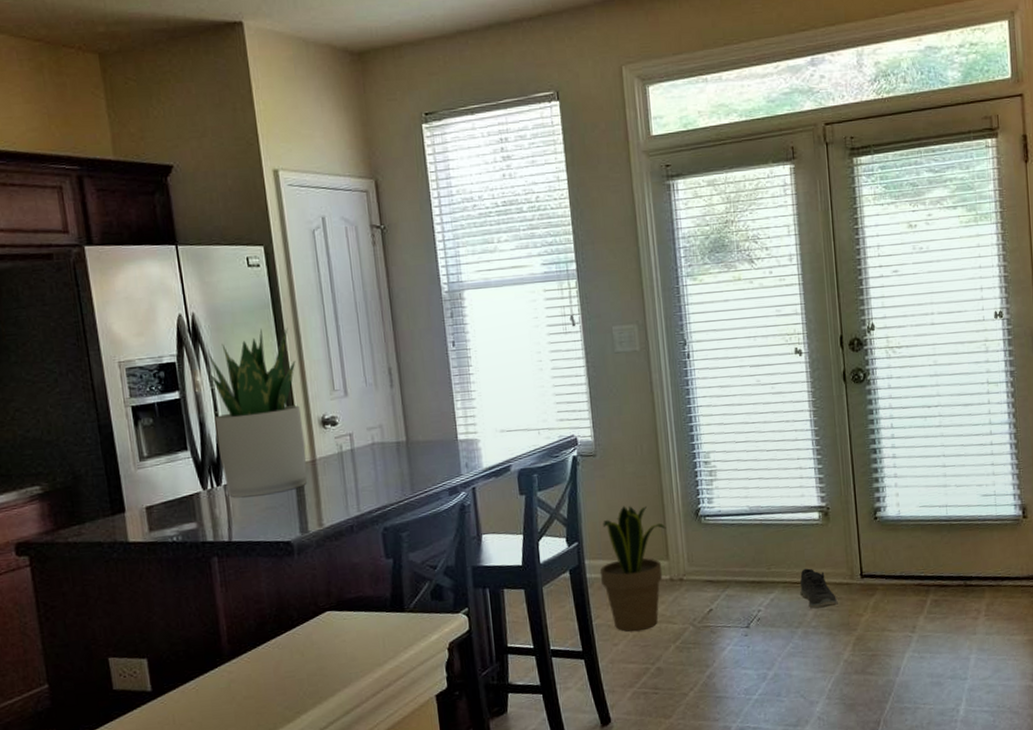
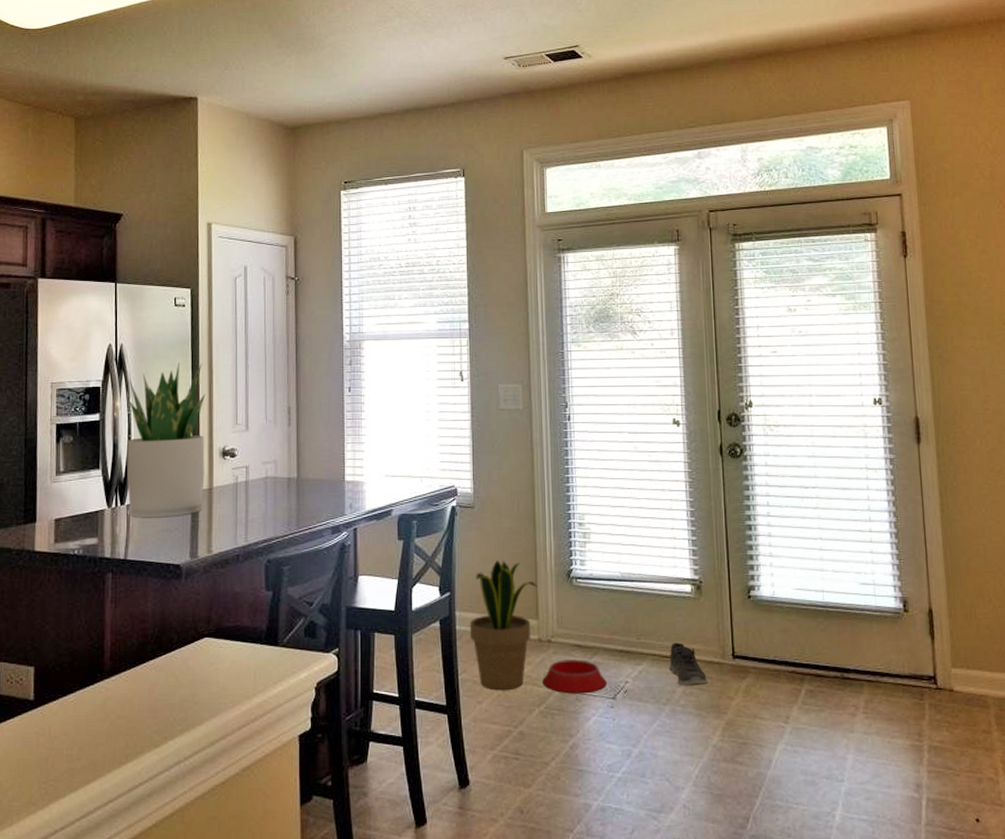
pet bowl: none [676,593,740,627] -> present [542,658,606,694]

